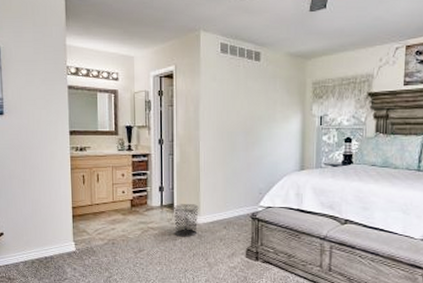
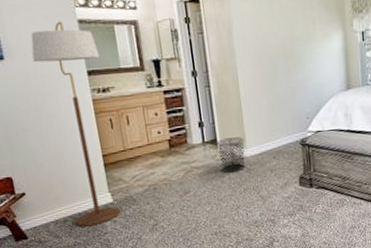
floor lamp: none [26,85,82,271] -> present [31,21,121,227]

